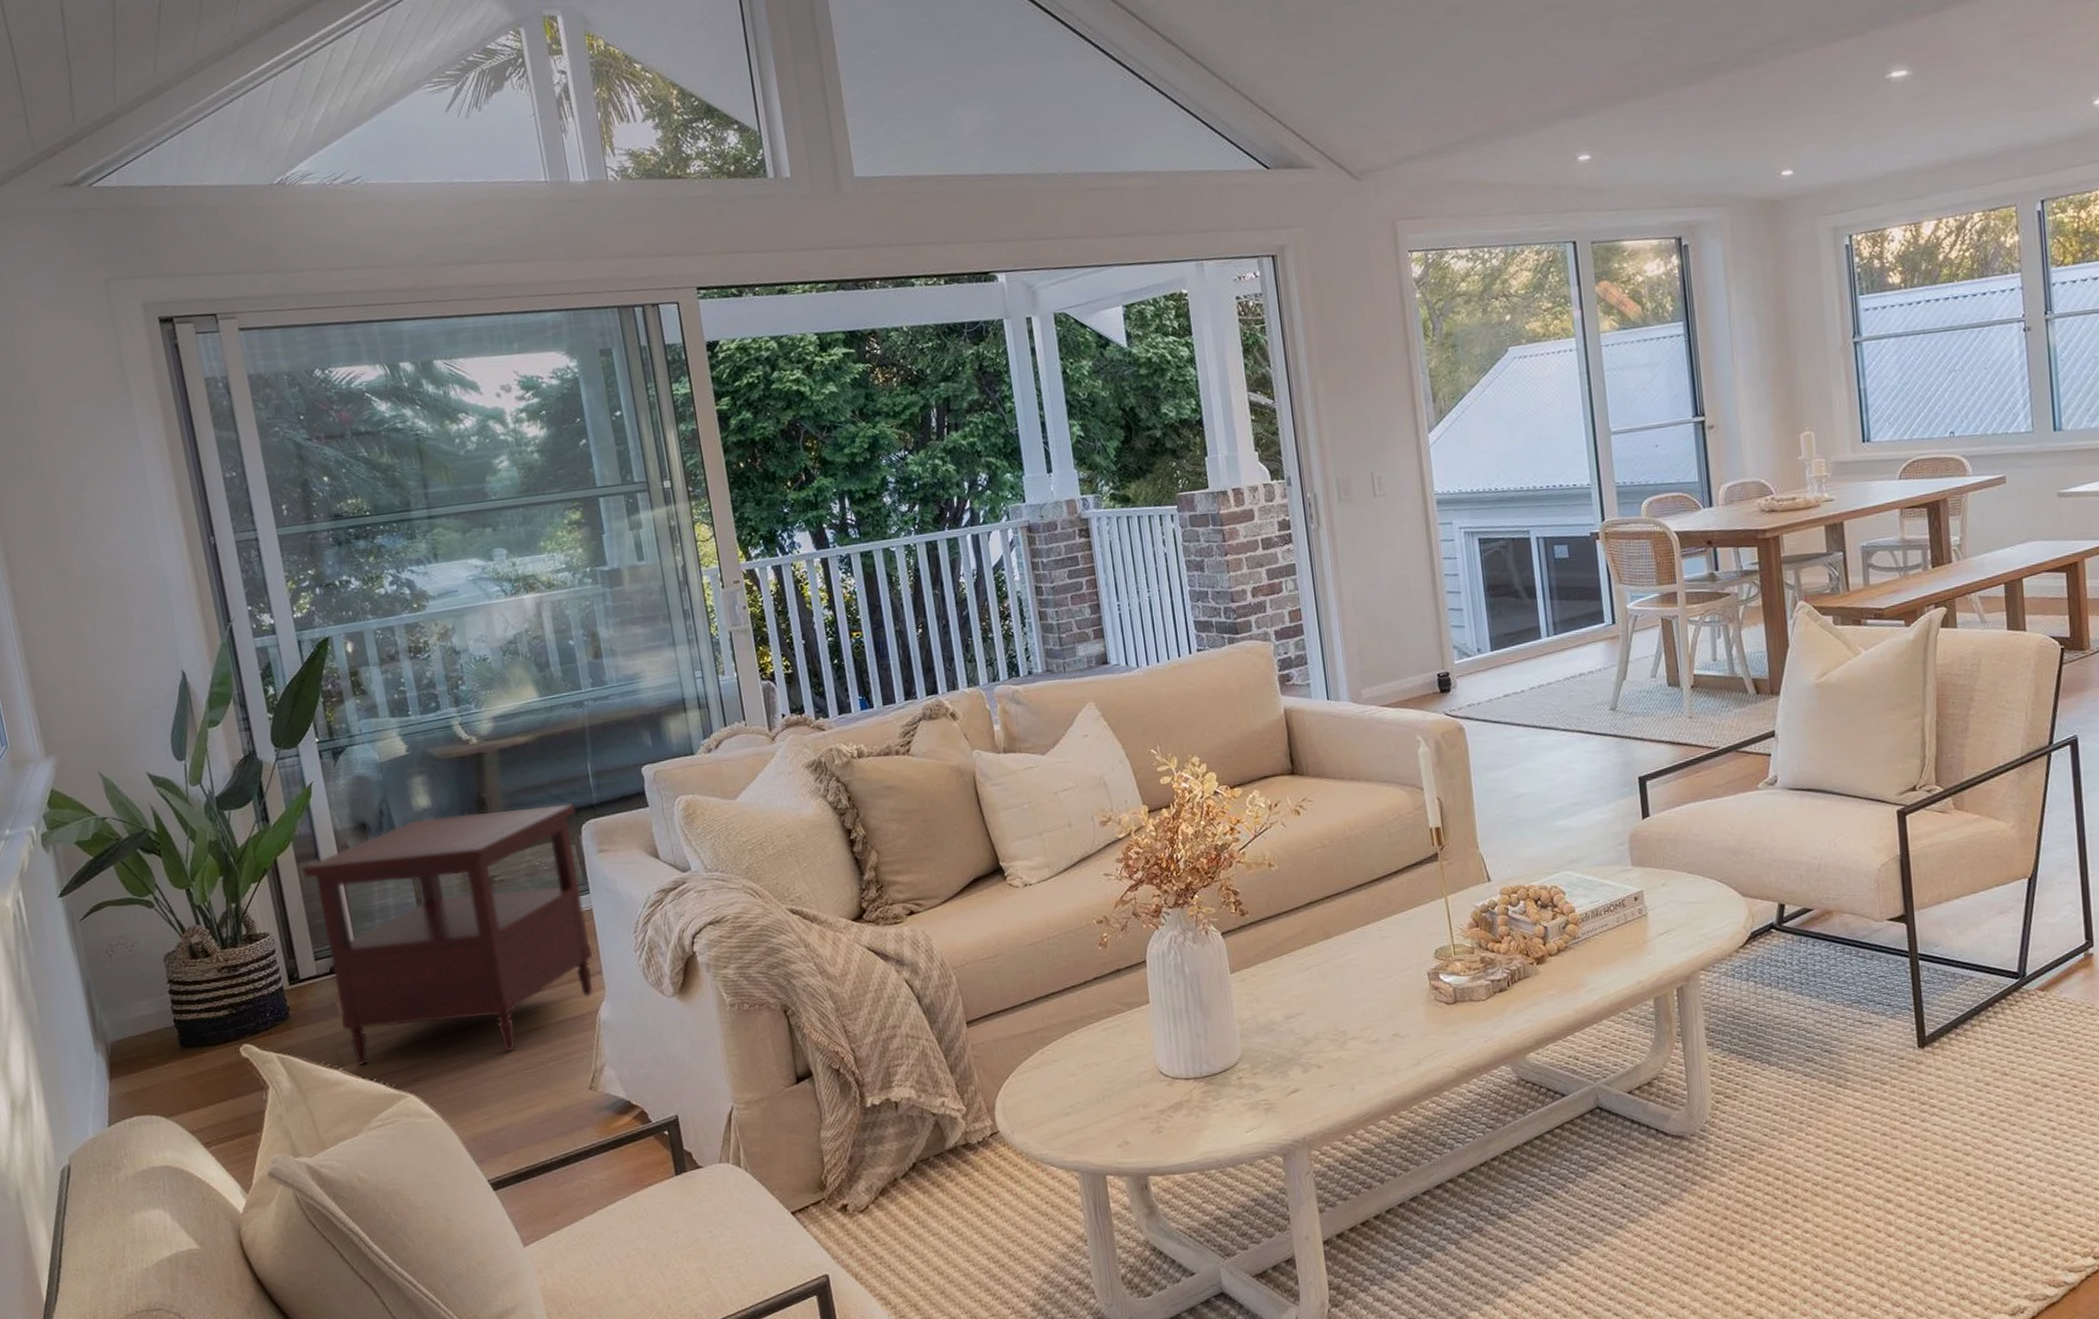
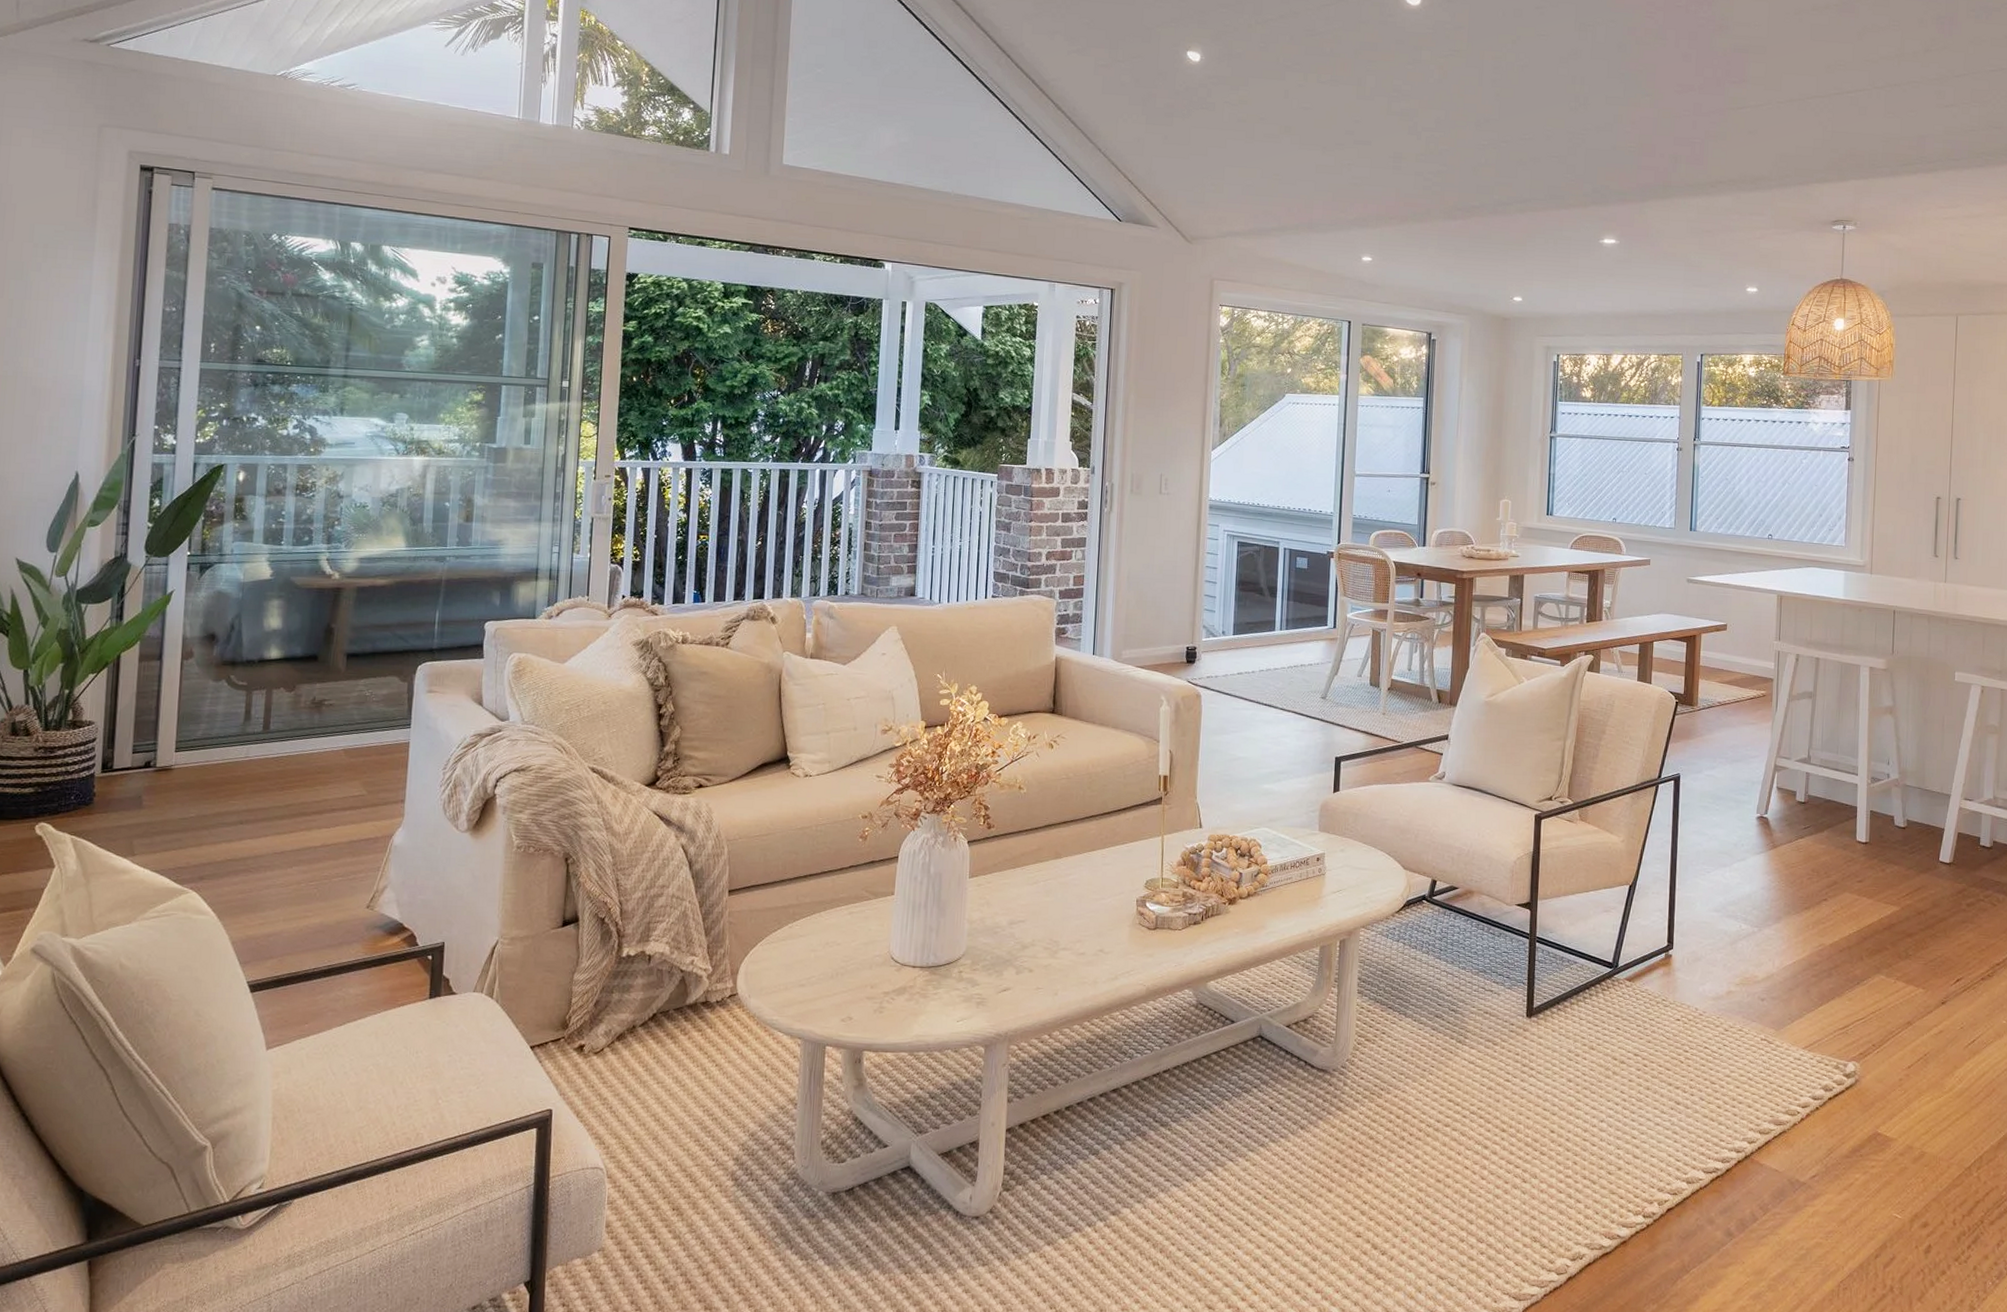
side table: present [302,803,594,1066] -> none [142,638,416,863]

